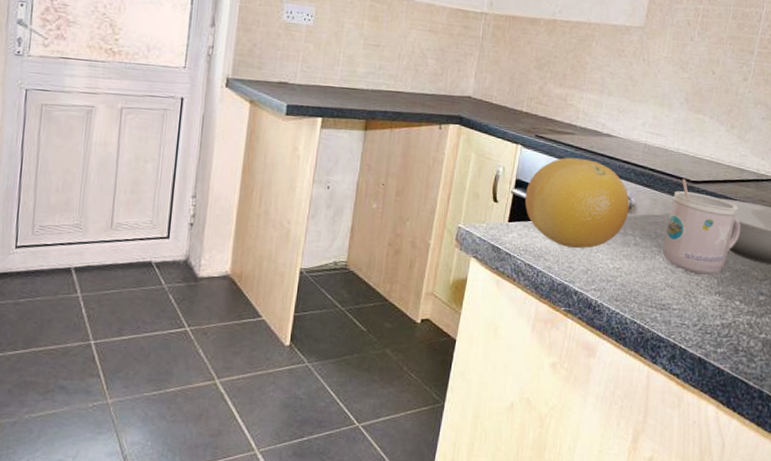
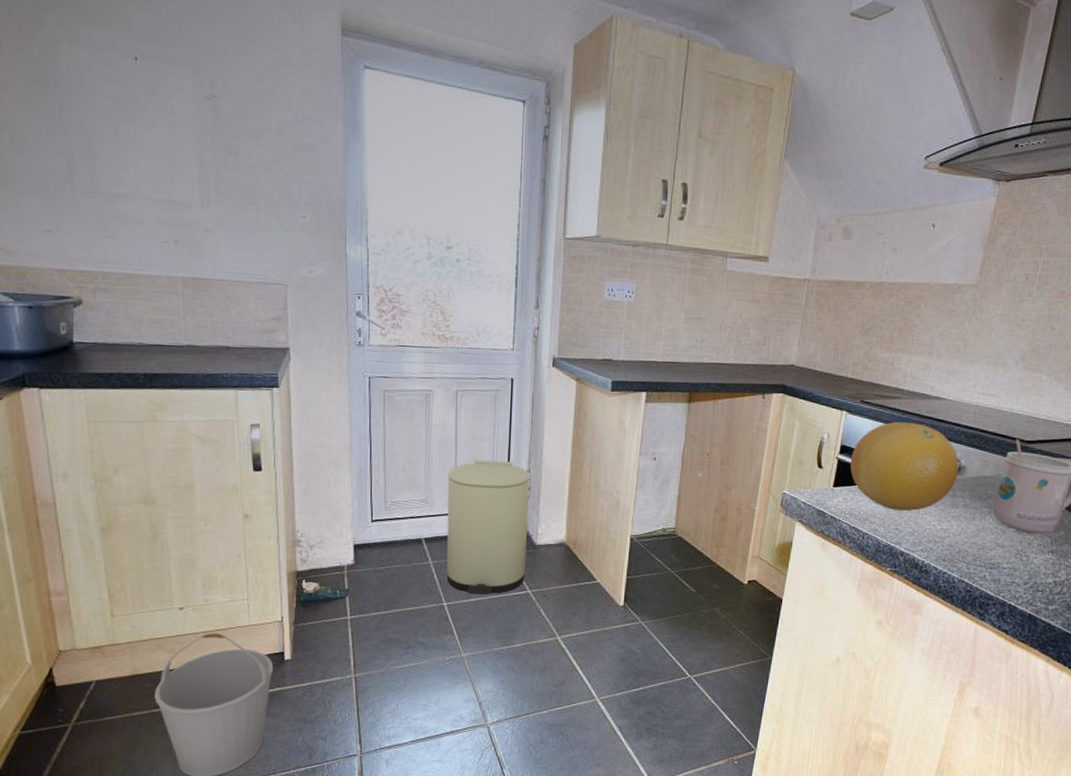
pedal bin: none [96,182,196,332] -> present [446,459,530,595]

